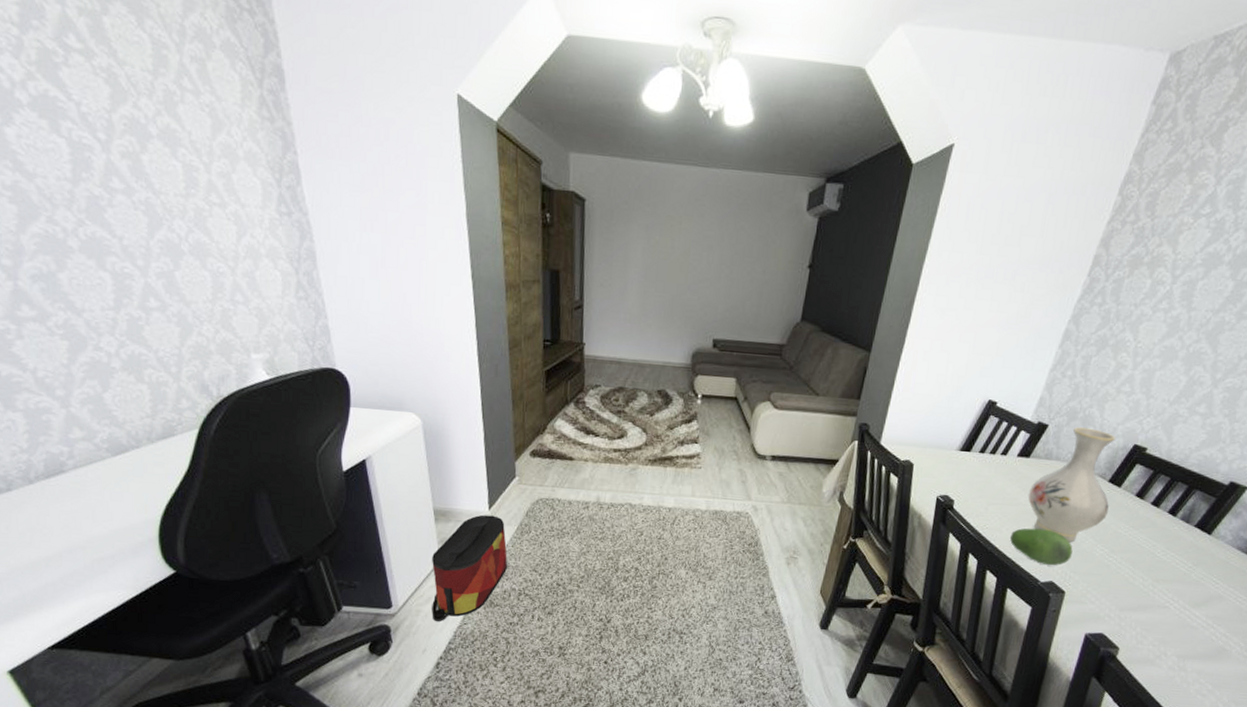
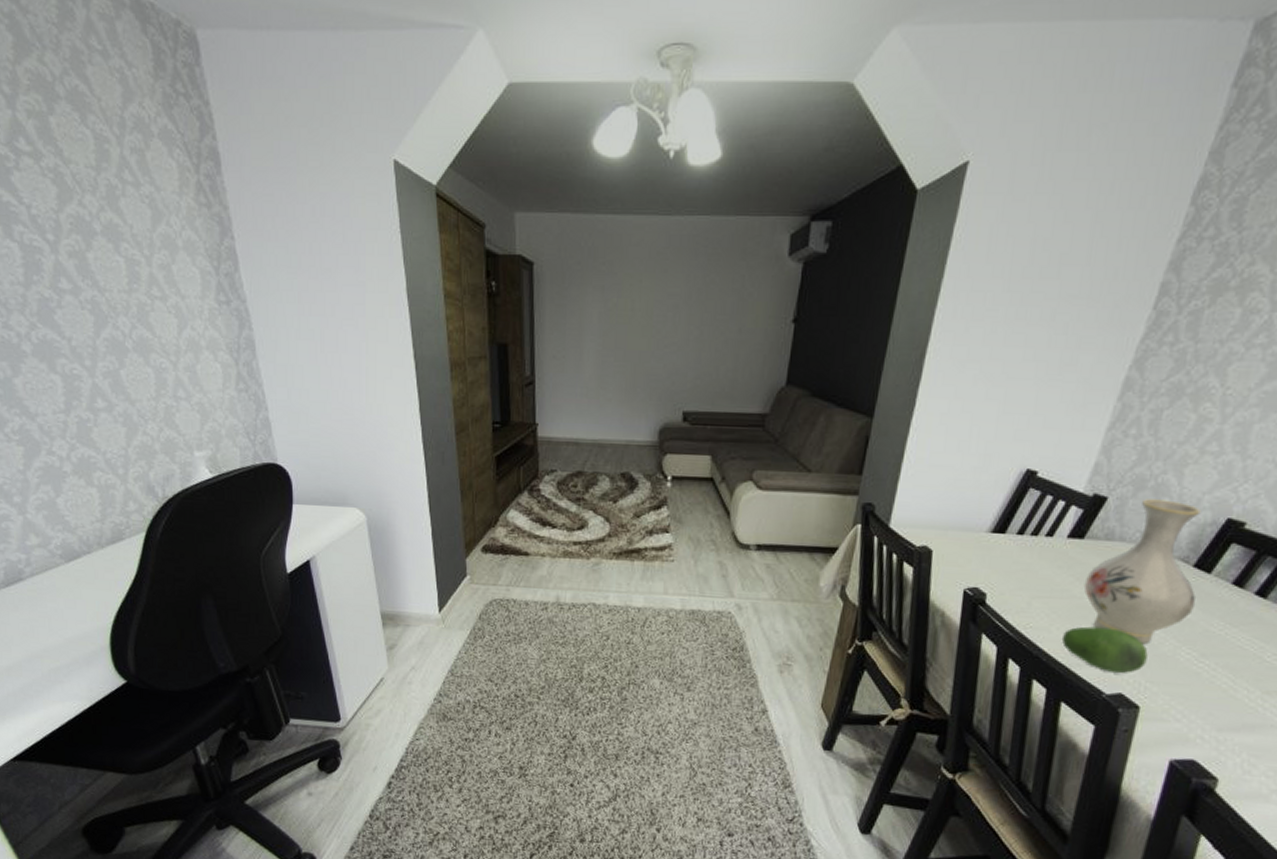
bag: present [432,514,507,622] -> none [381,618,460,737]

